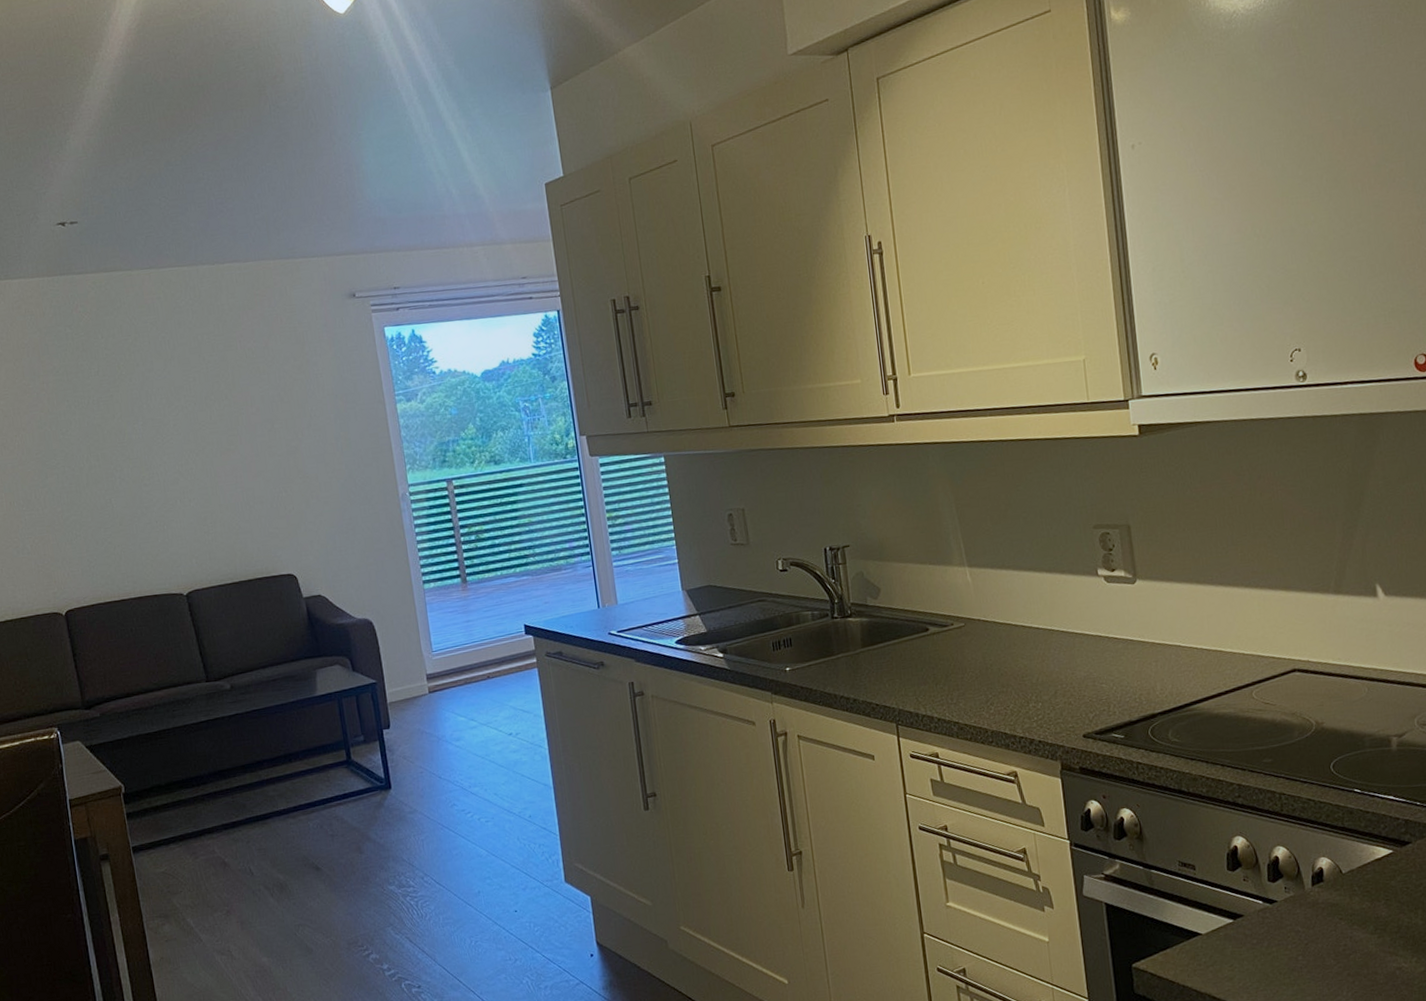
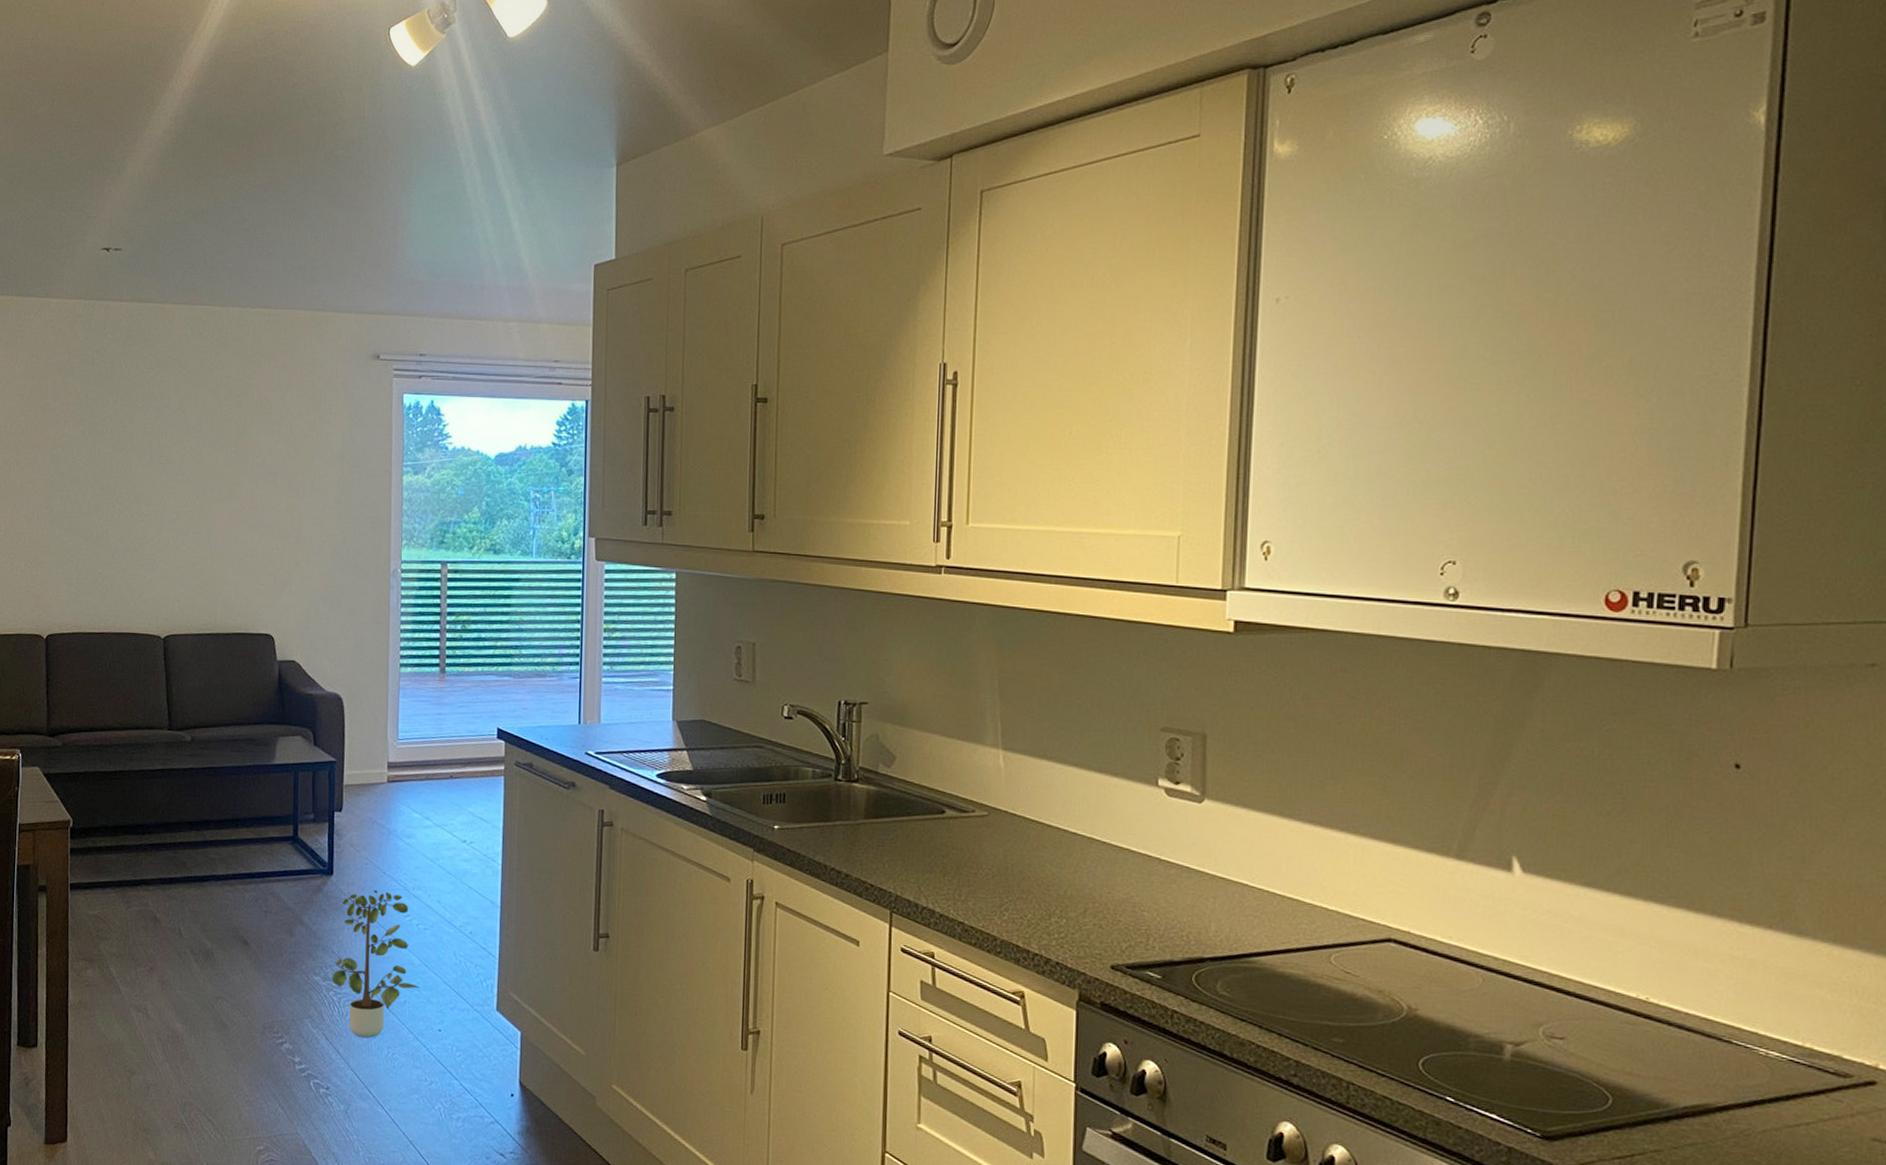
potted plant: none [404,794,491,934] -> present [331,890,420,1038]

